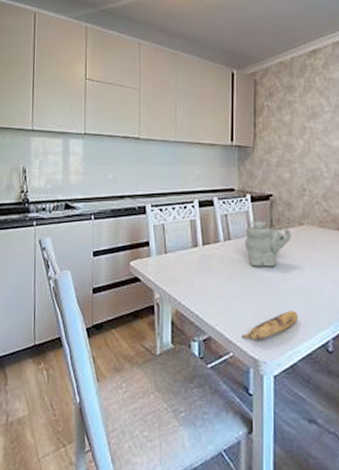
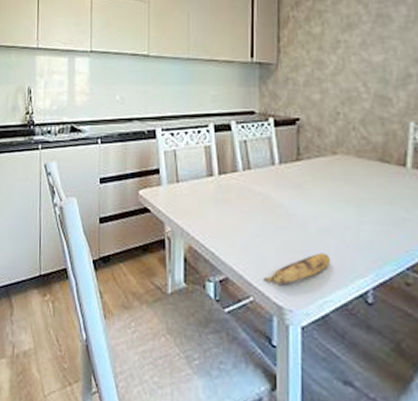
teapot: present [244,221,292,267] -> none [266,148,323,202]

